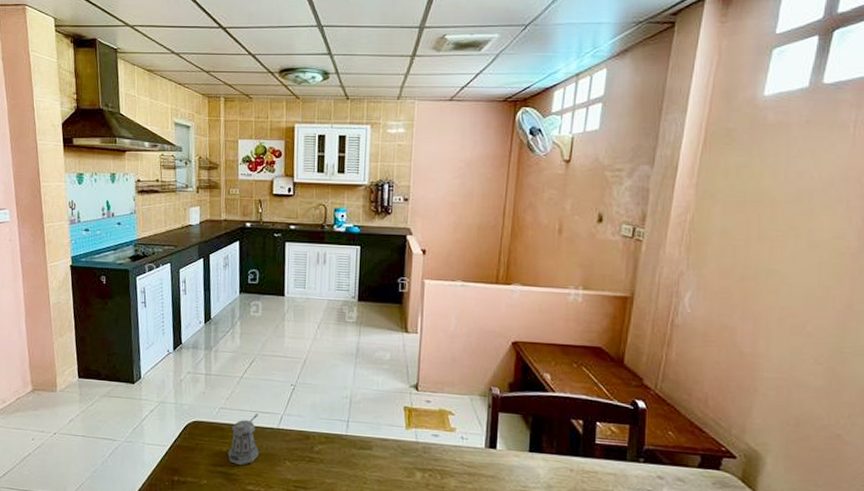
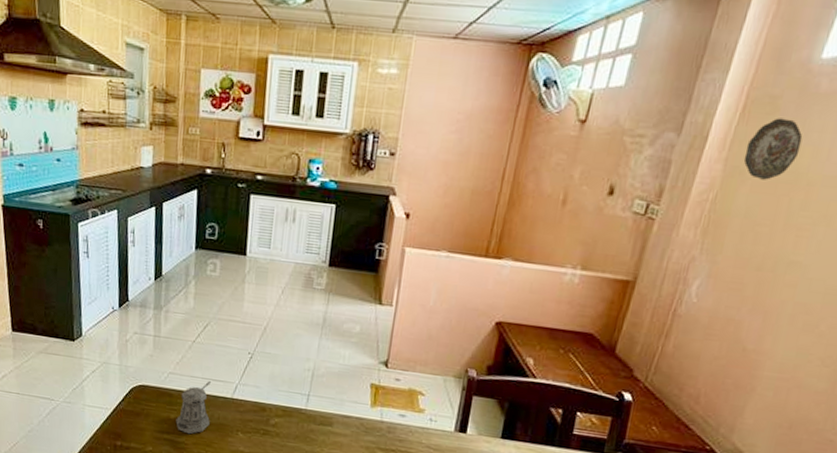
decorative plate: none [712,147,760,200] -> present [743,118,803,180]

